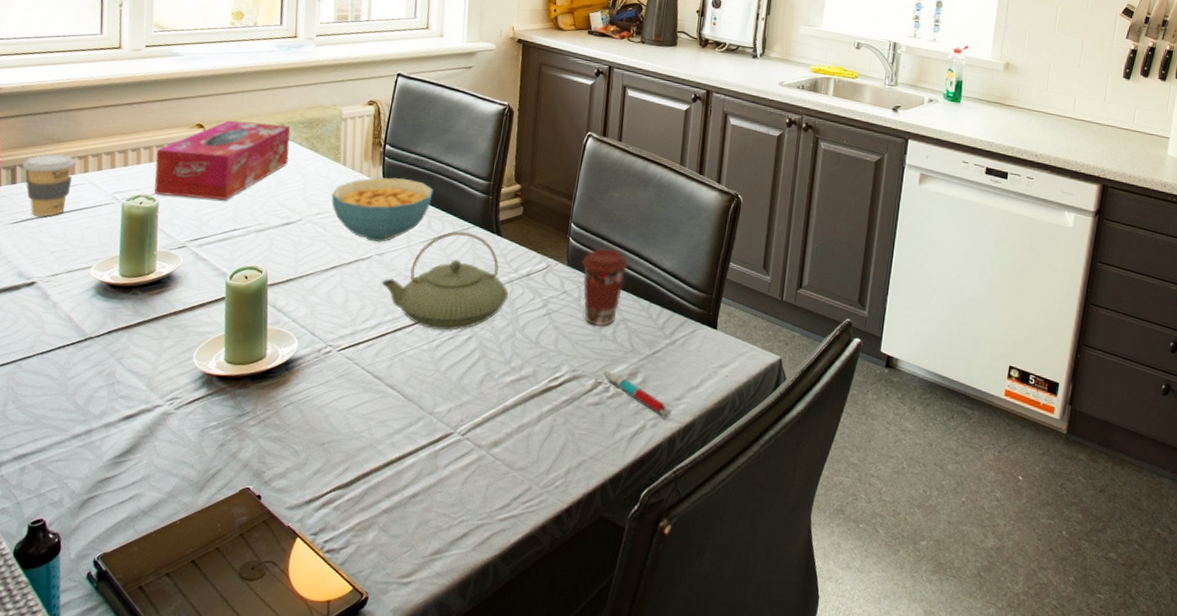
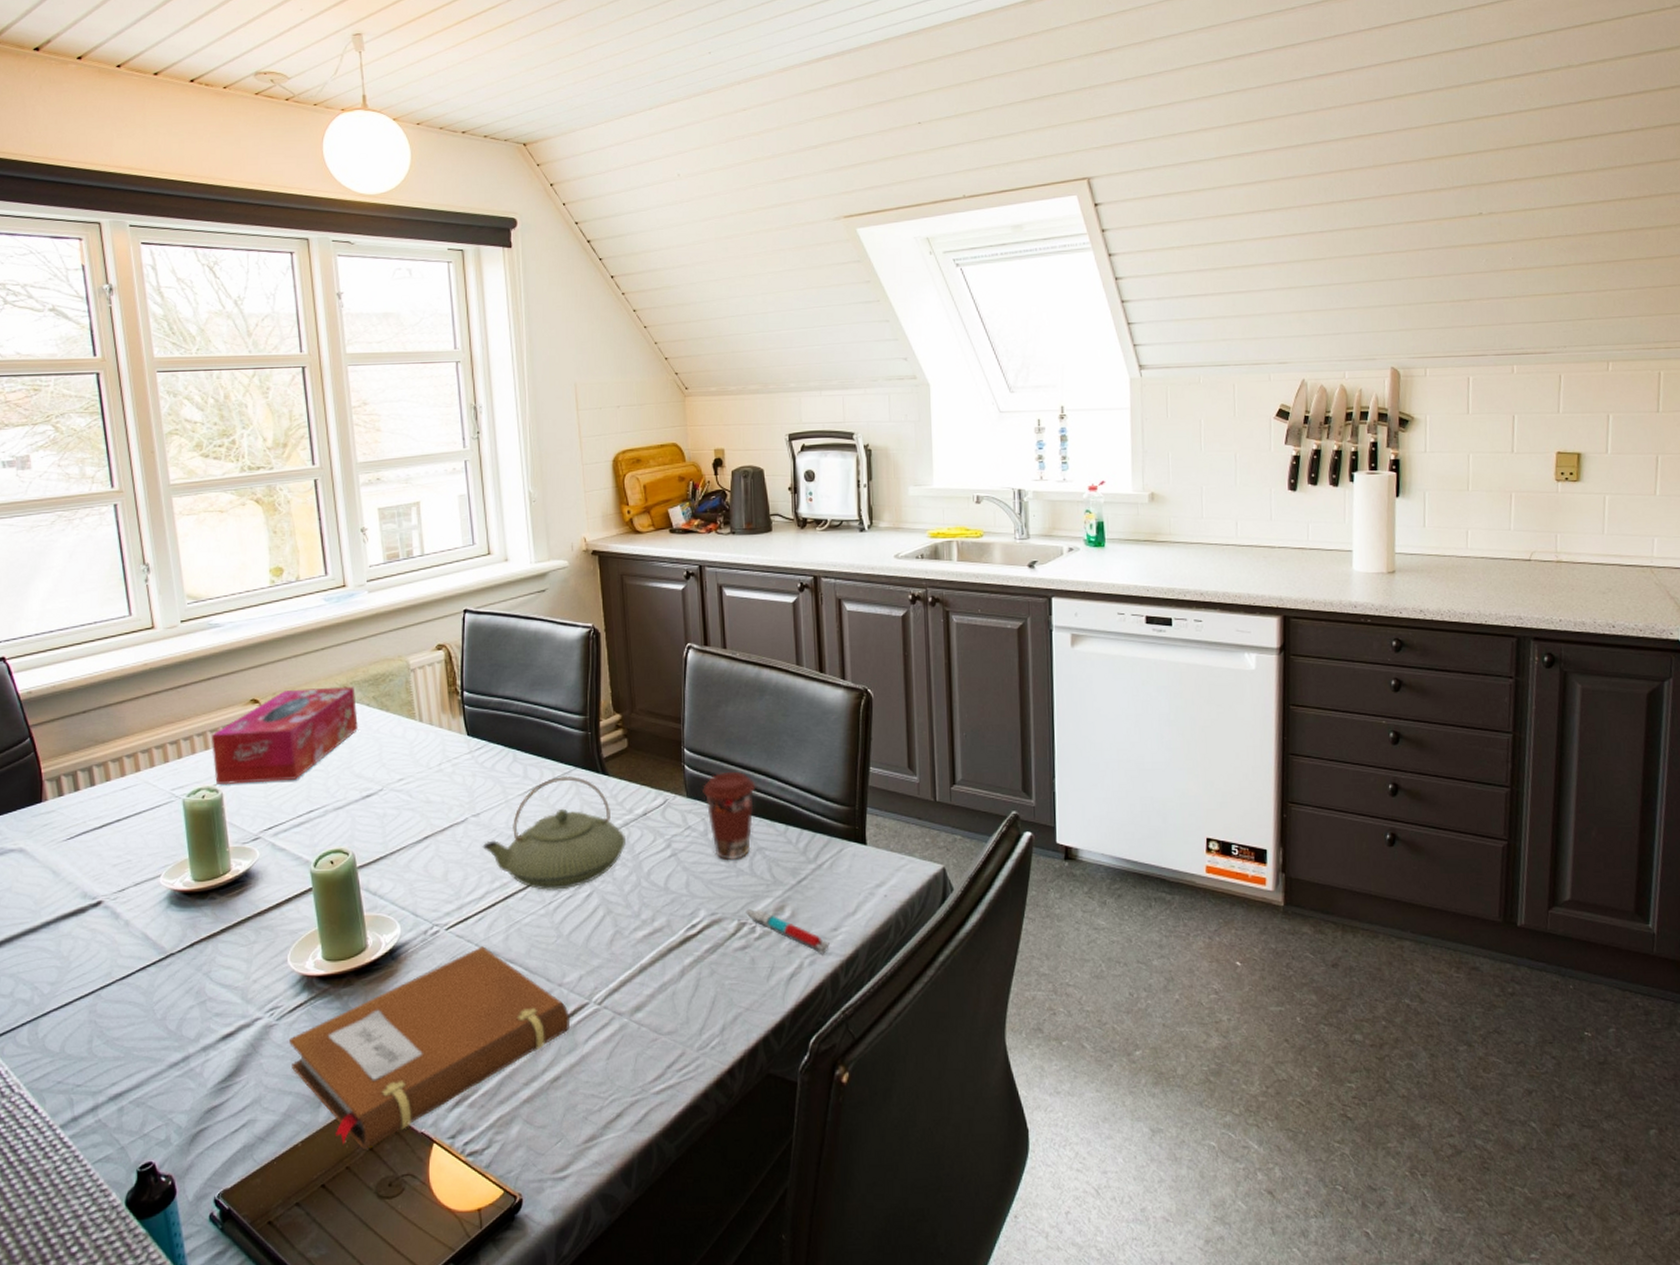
coffee cup: present [22,153,76,217] -> none [67,754,125,828]
notebook: none [182,370,436,535] -> present [288,946,571,1150]
cereal bowl: present [331,177,434,243] -> none [412,726,524,802]

